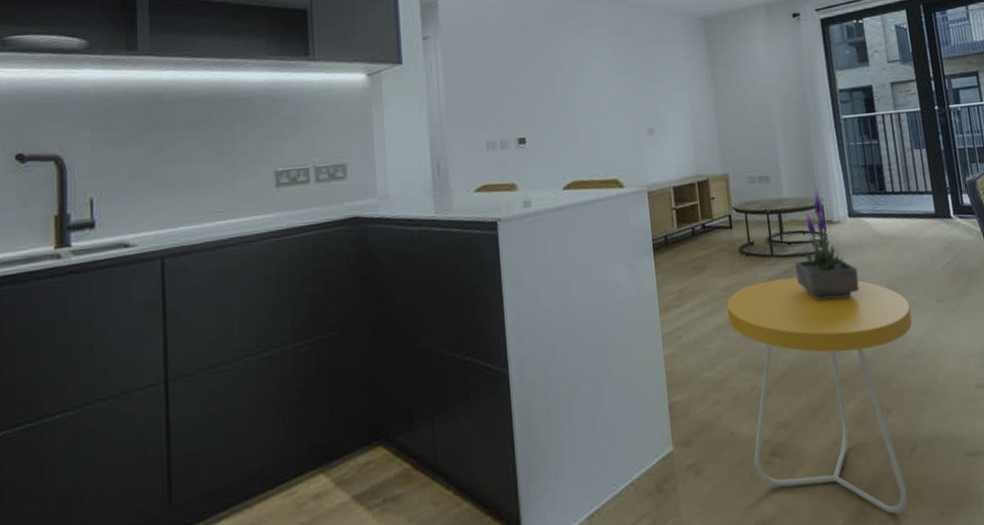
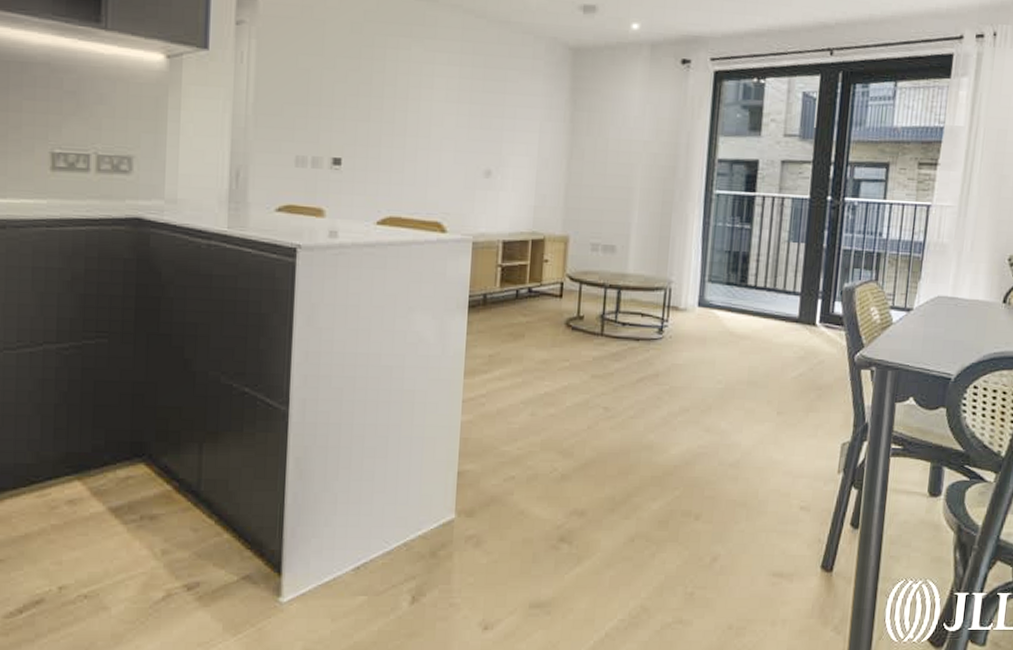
side table: present [727,277,912,514] -> none [539,360,746,619]
potted plant: present [795,188,860,300] -> none [623,268,695,392]

